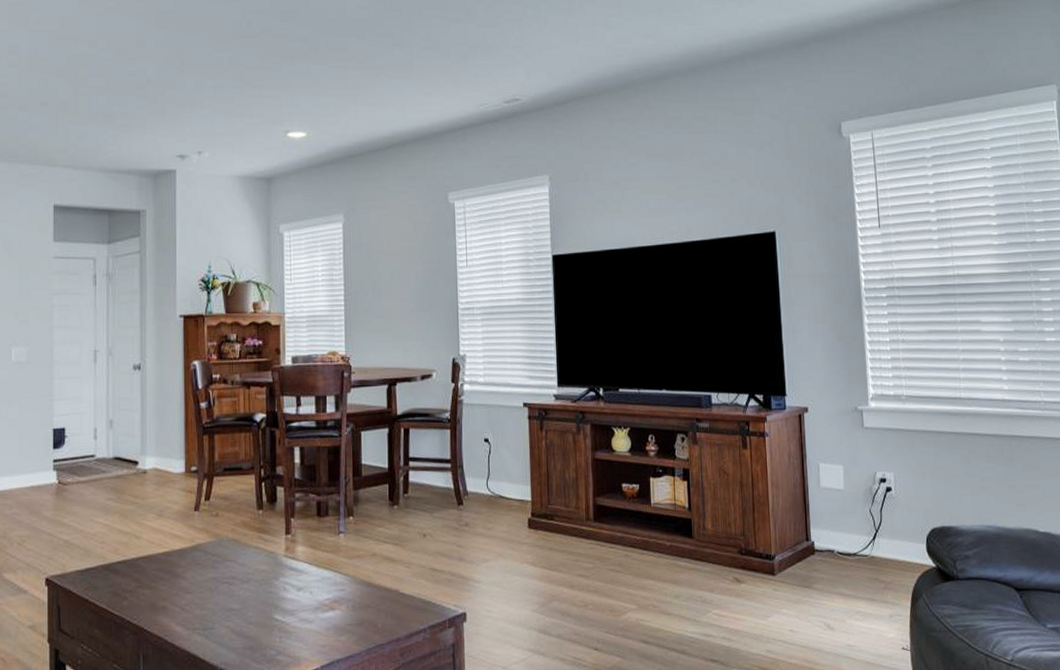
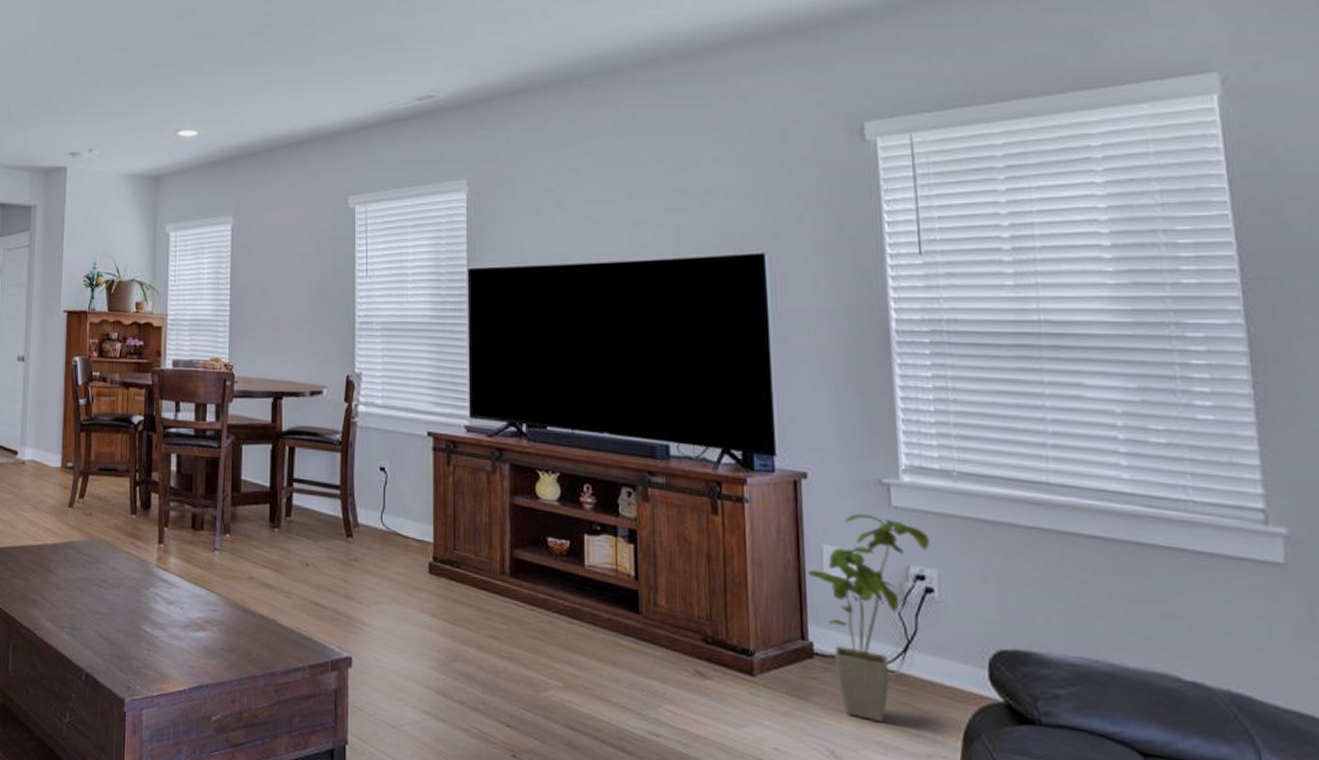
house plant: none [809,435,889,596] -> present [807,513,930,722]

